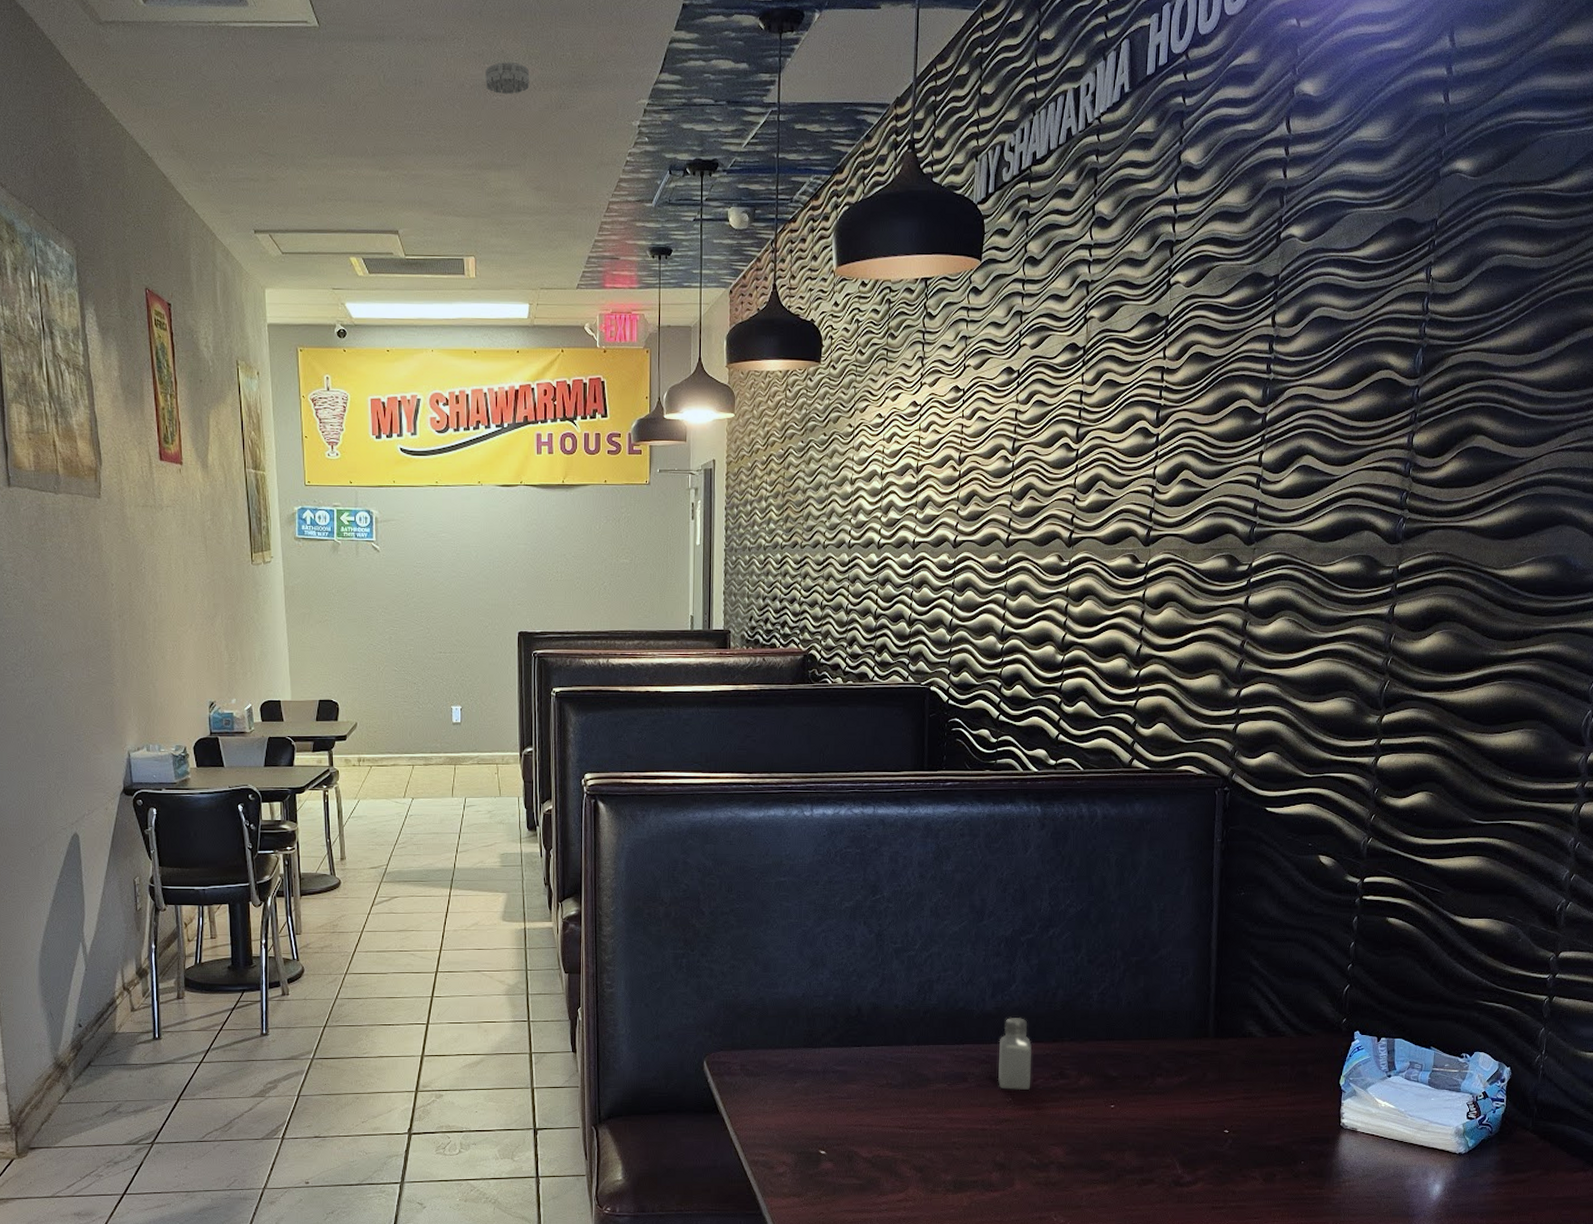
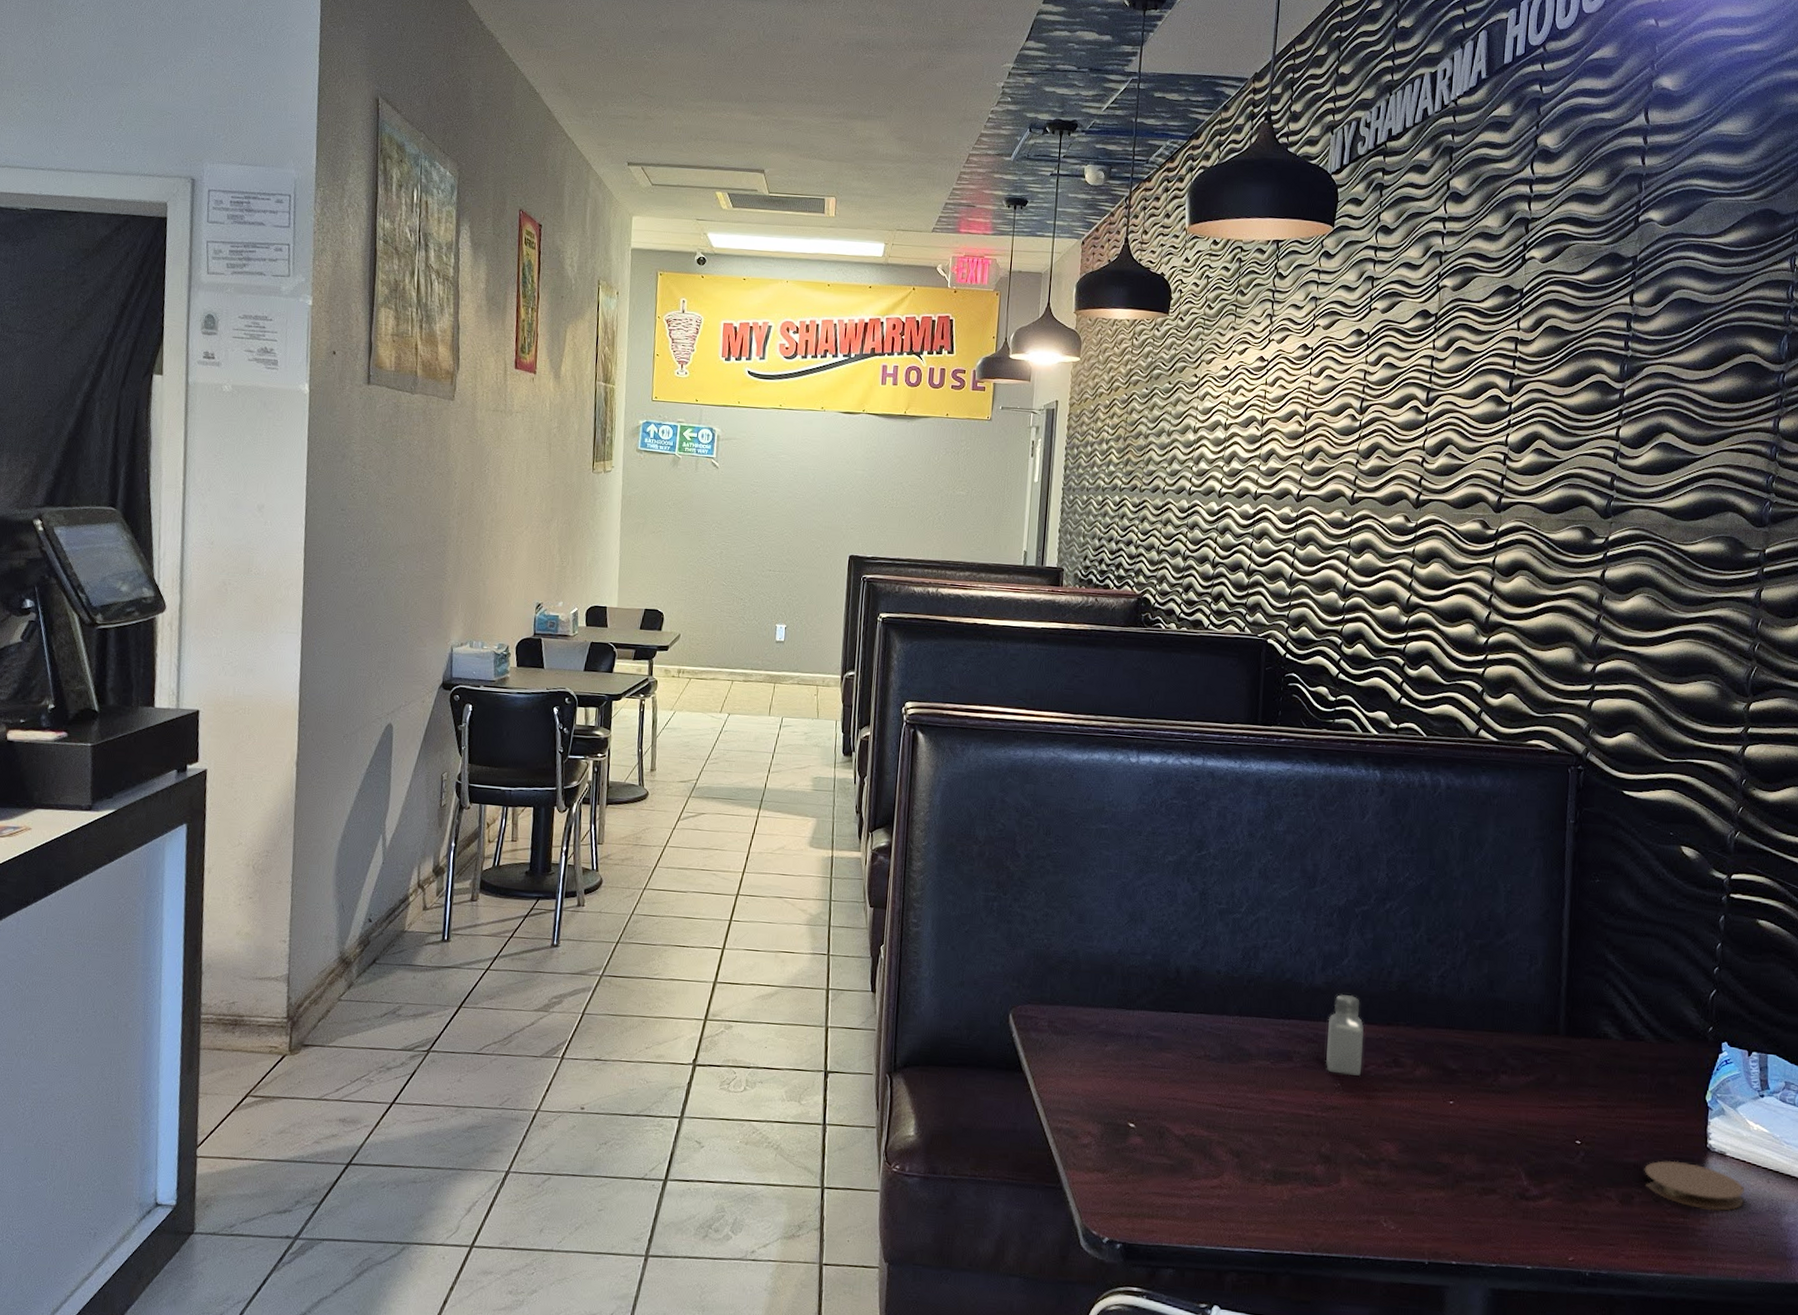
smoke detector: present [485,62,530,94] -> none [859,24,901,53]
coaster: none [1285,1140,1373,1181] -> present [1644,1160,1744,1211]

